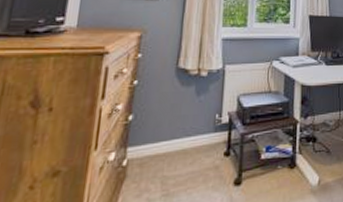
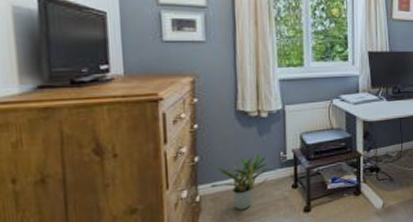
potted plant: none [139,116,212,179] -> present [210,154,278,210]

